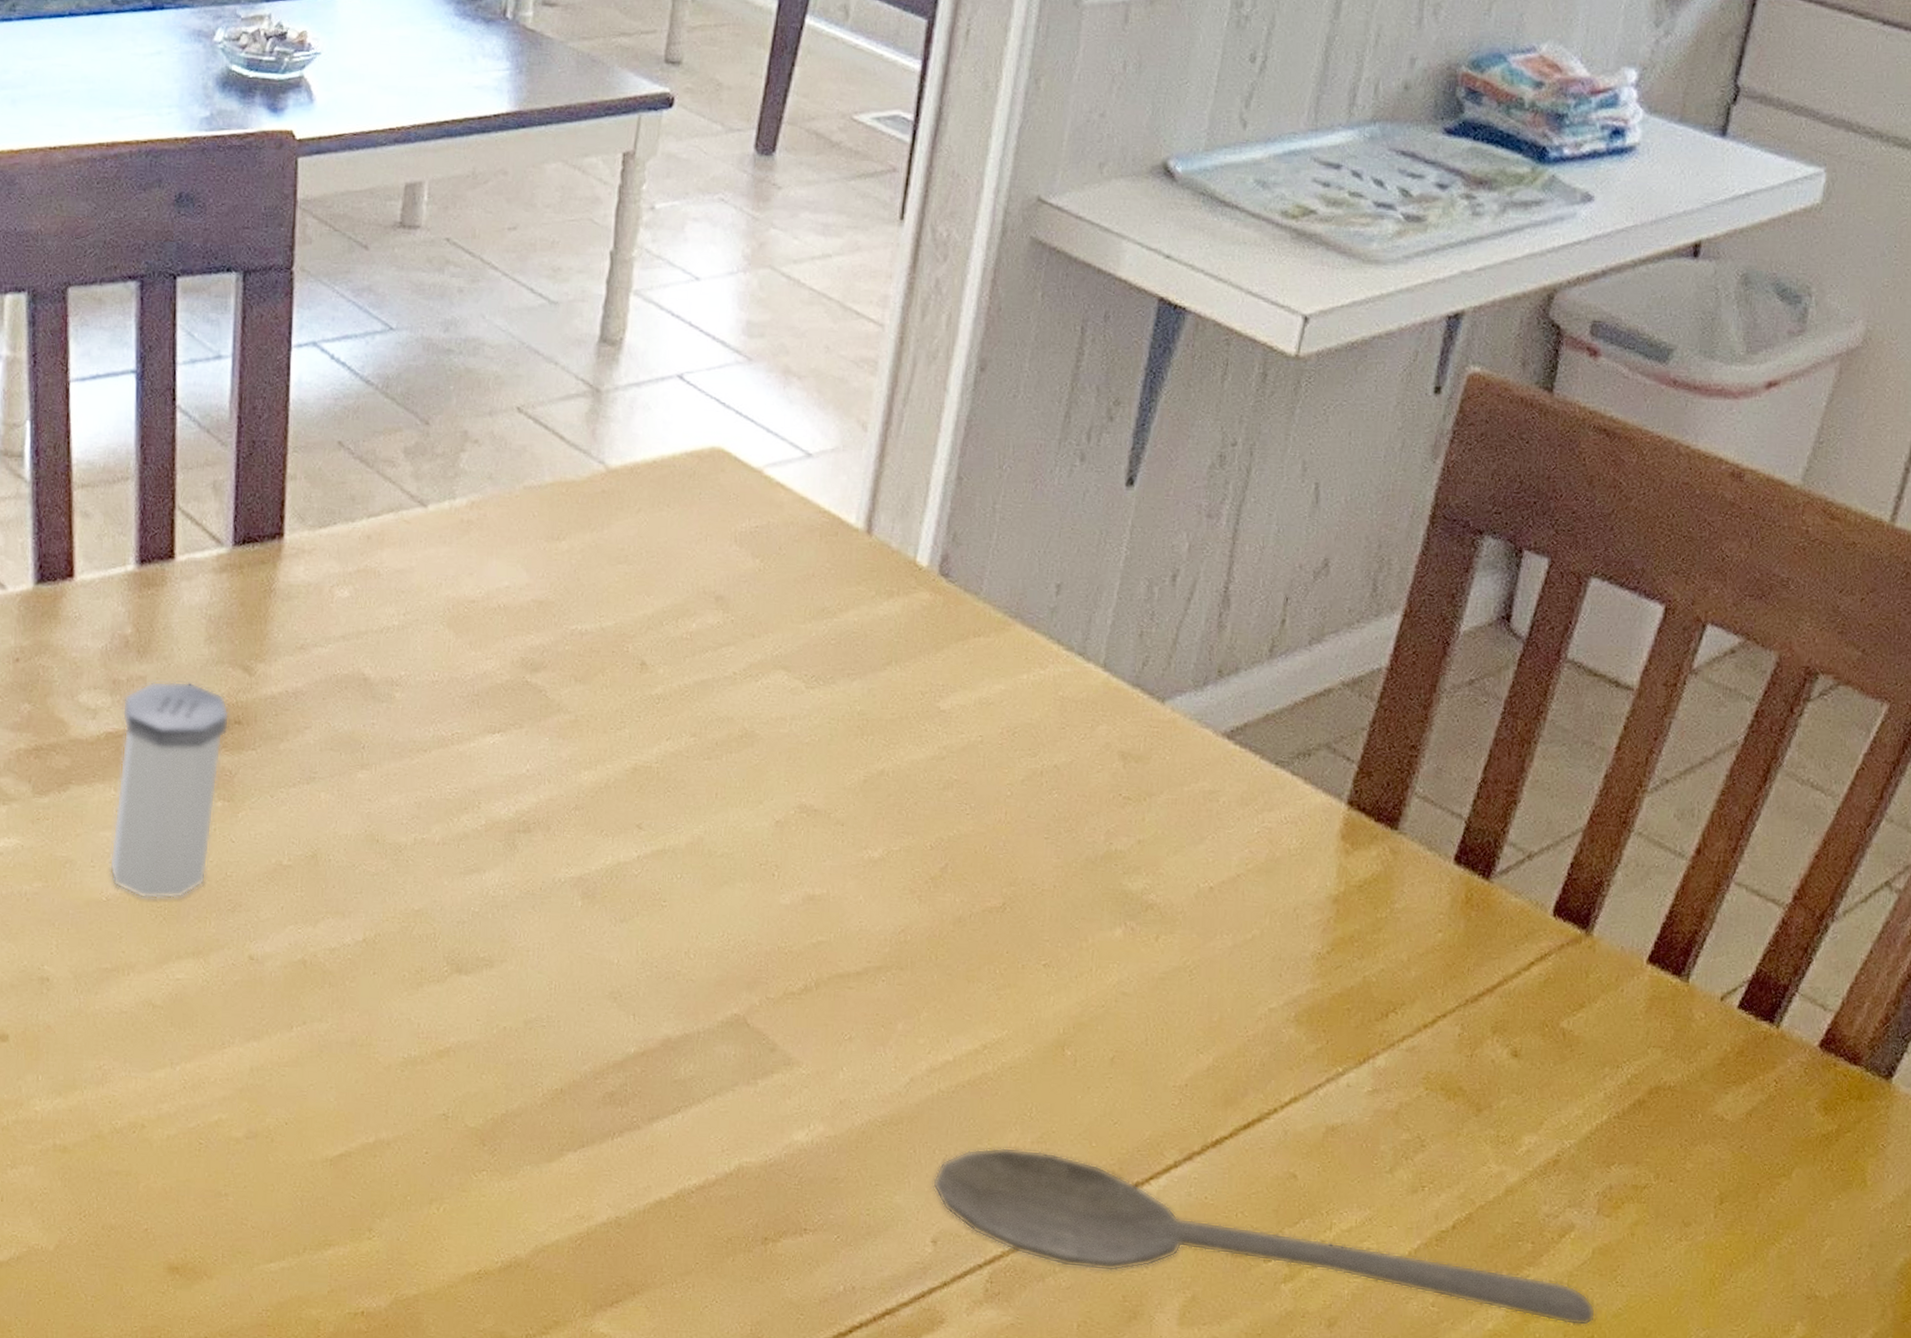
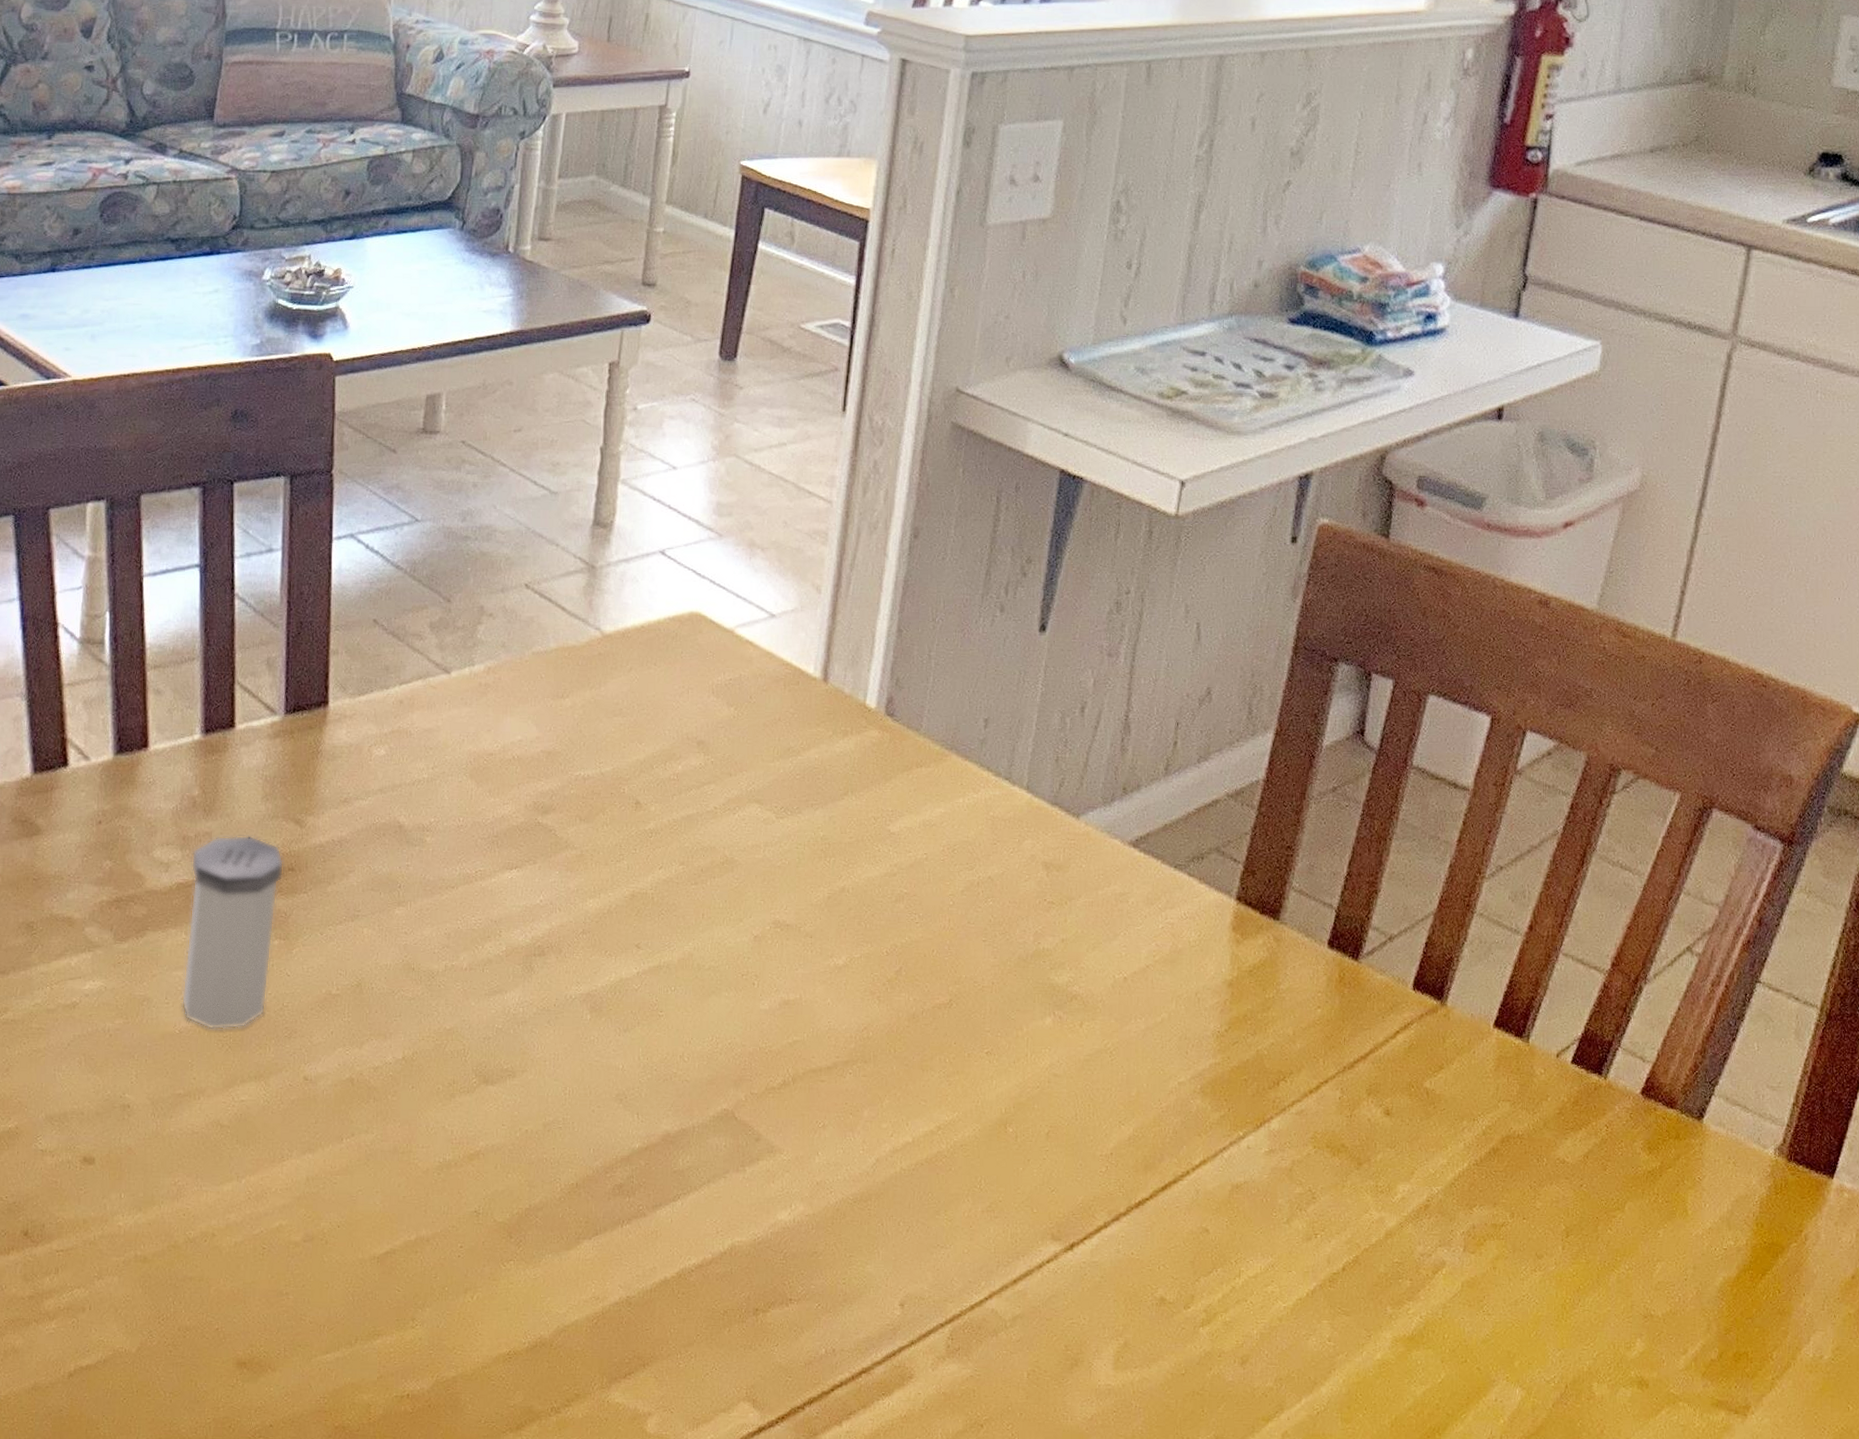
wooden spoon: present [932,1147,1596,1326] -> none [898,1217,1468,1352]

